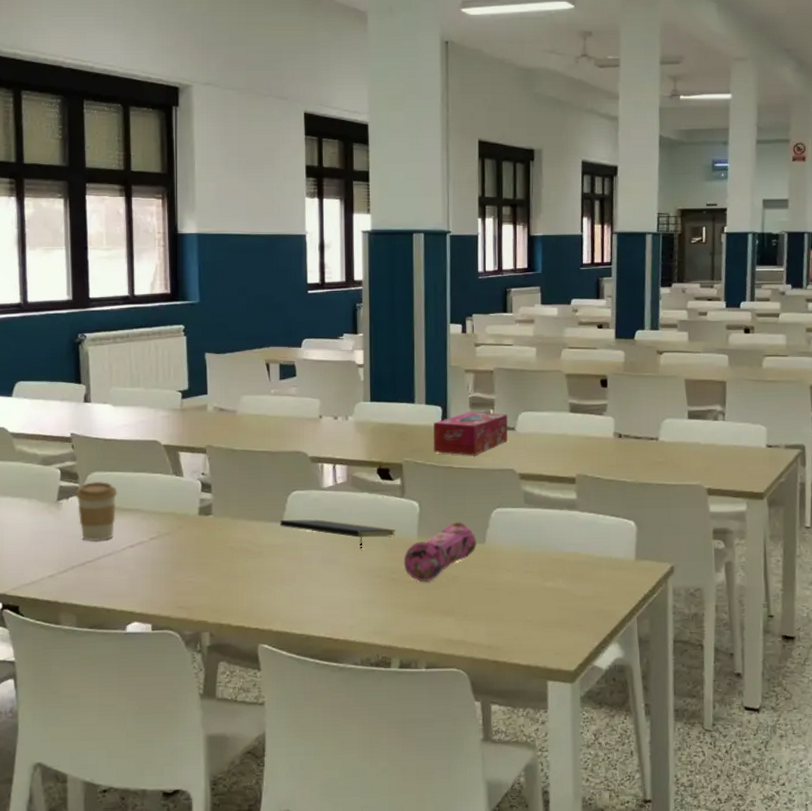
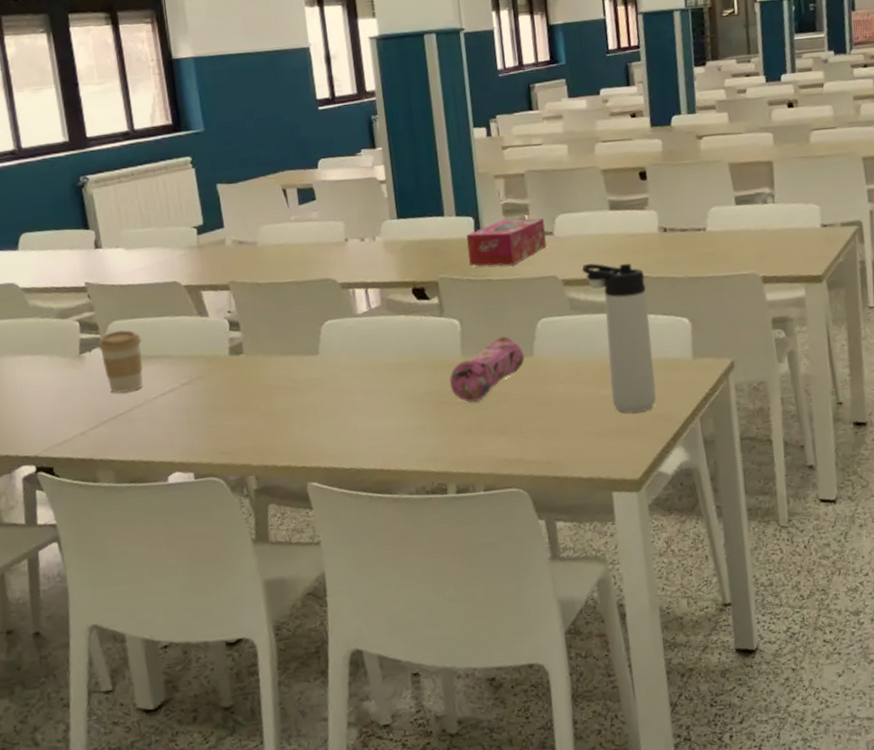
notepad: present [280,519,396,550] -> none [315,347,439,376]
thermos bottle: none [538,461,599,606] -> present [582,263,657,413]

